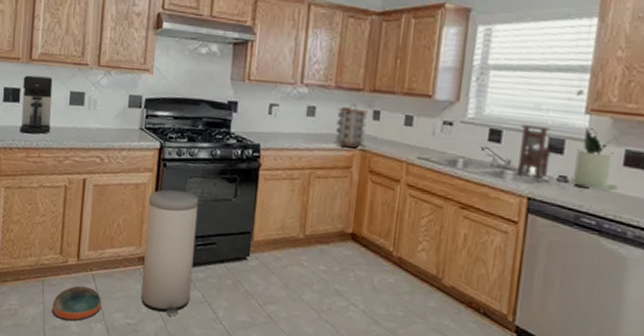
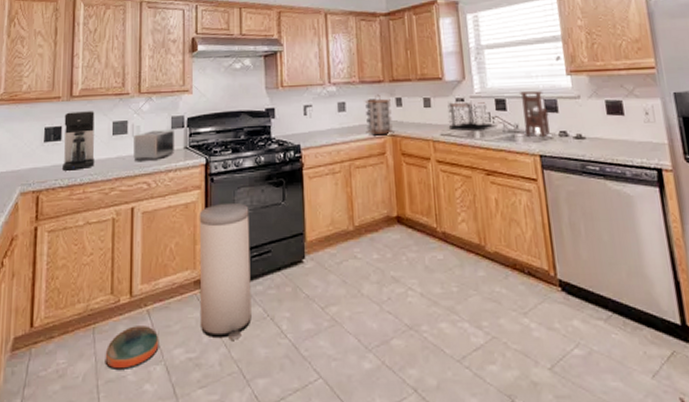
toaster: none [88,106,131,138] -> present [133,130,175,162]
dish rack: none [428,124,486,162] -> present [448,100,498,132]
planter: present [568,126,620,192] -> none [567,85,610,139]

